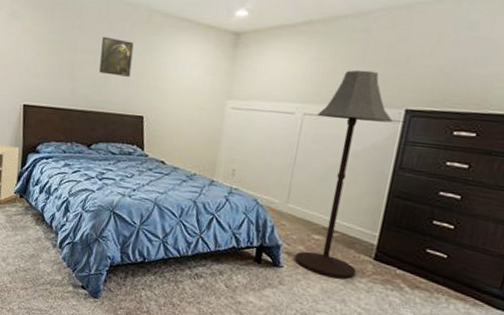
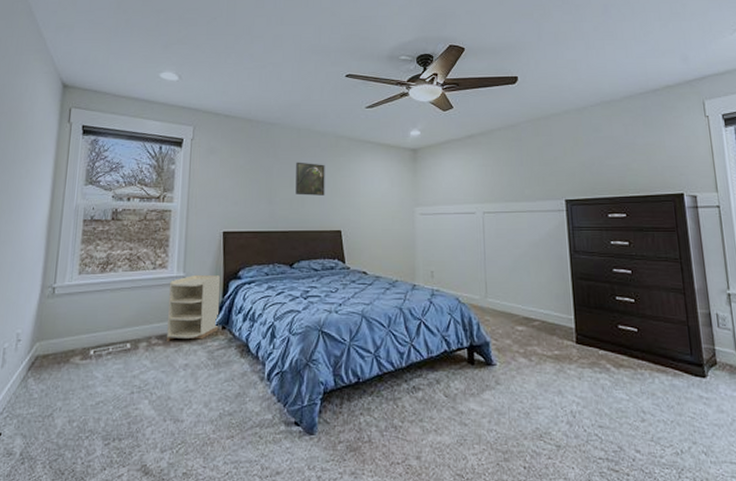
floor lamp: present [294,69,393,279] -> none [495,170,563,369]

